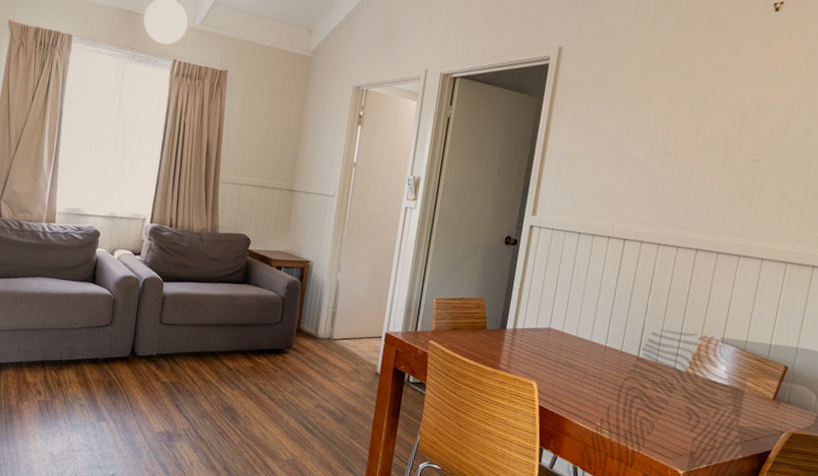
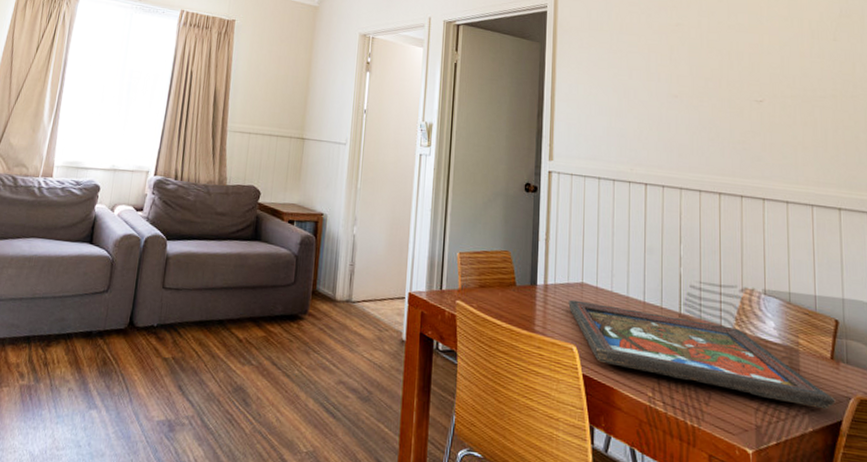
framed painting: none [533,342,769,441] -> present [568,299,836,410]

